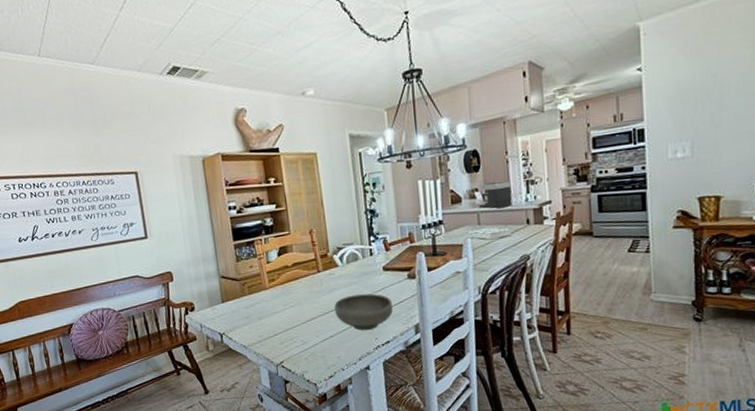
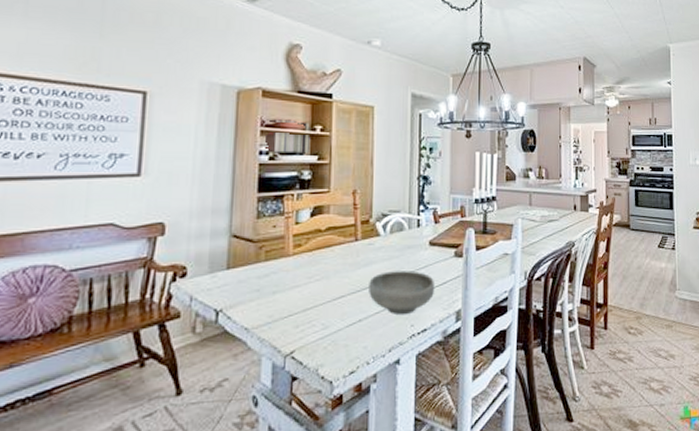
books: none [230,176,268,208] -> present [265,119,310,154]
coffee maker: present [478,180,512,209] -> none [531,163,562,191]

